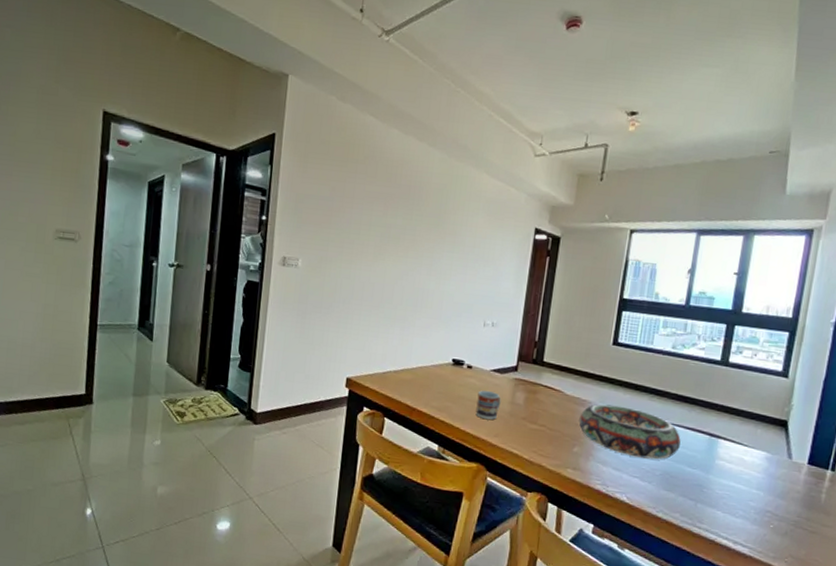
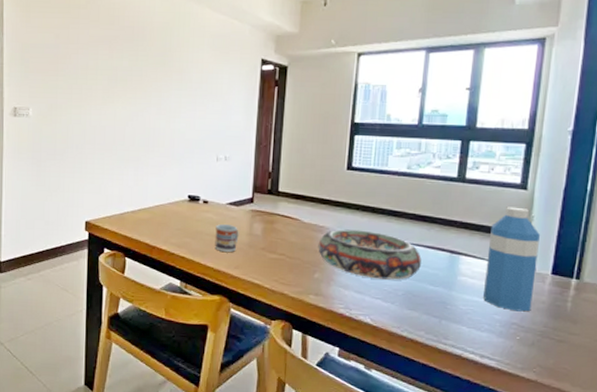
water bottle: none [740,393,798,500] -> present [483,206,540,312]

